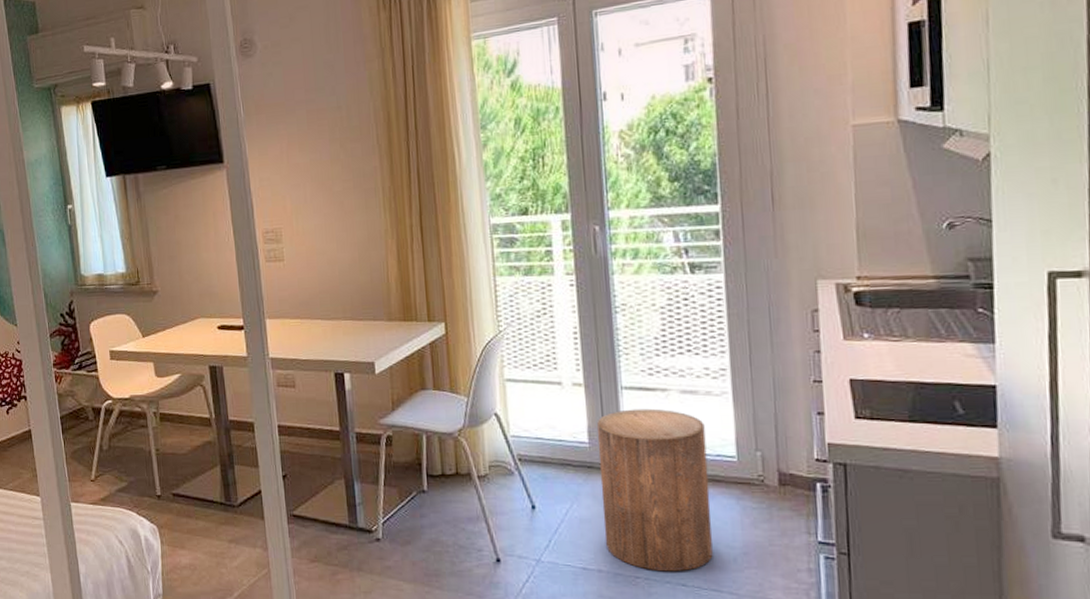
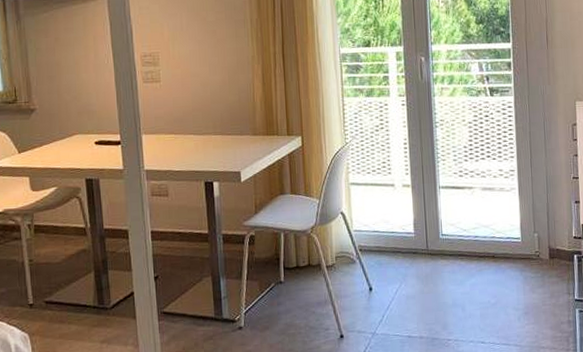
stool: present [596,408,713,572] -> none [420,203,504,334]

